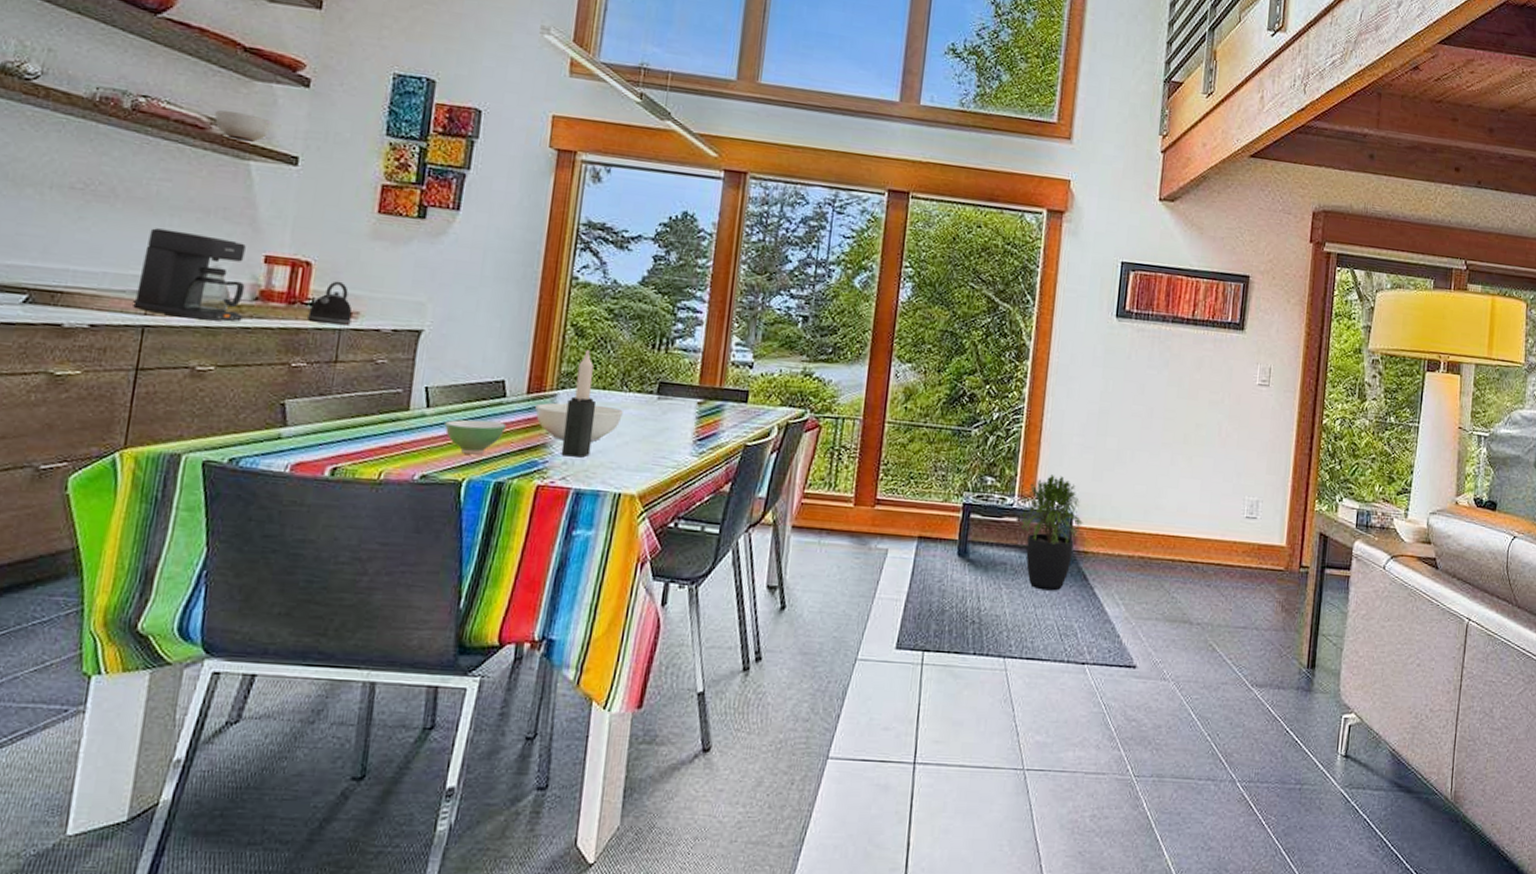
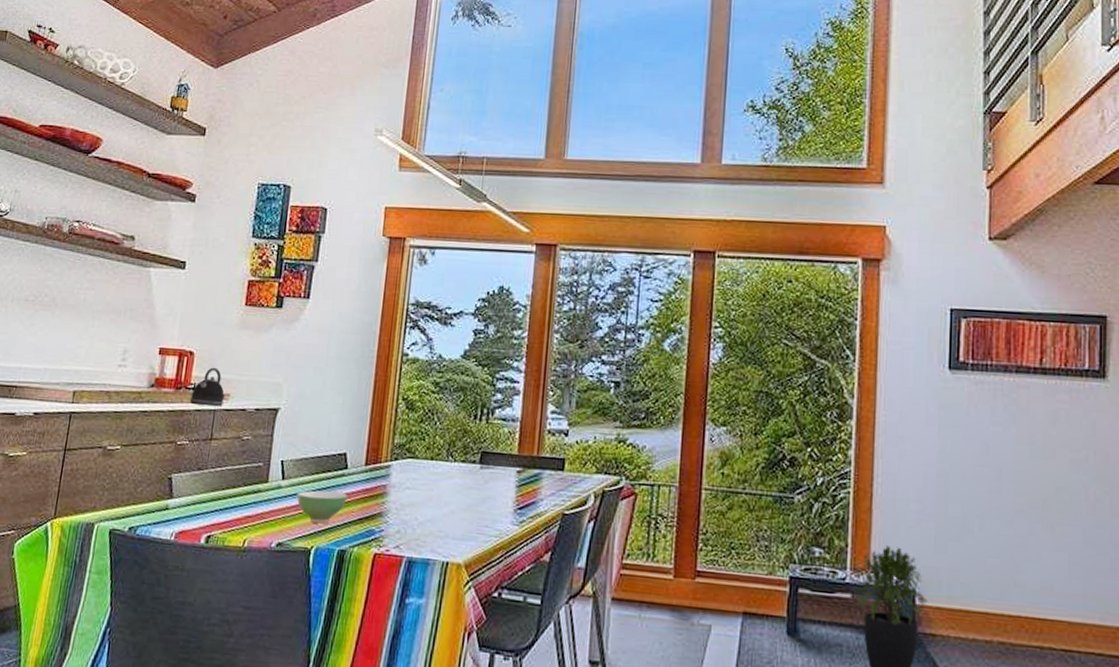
coffee maker: present [133,228,246,322] -> none [64,329,146,407]
bowl: present [214,110,273,143] -> none [126,227,168,253]
bowl: present [535,402,623,442] -> none [372,473,449,511]
candle: present [561,350,597,458] -> none [395,422,426,527]

